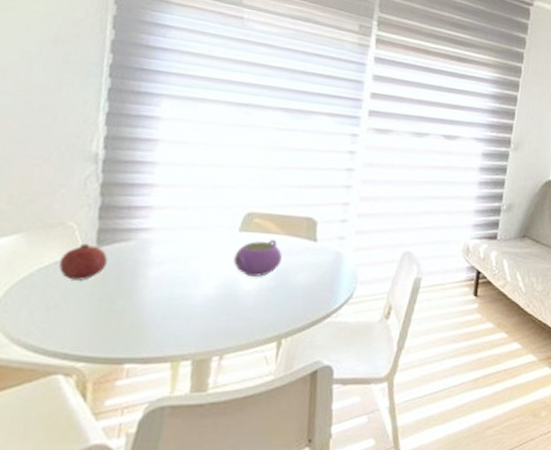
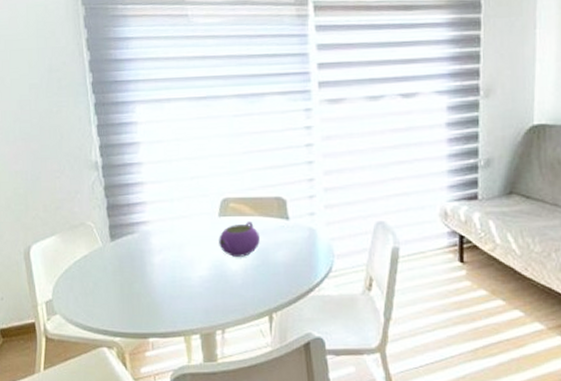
fruit: present [59,243,108,281] -> none [88,239,121,270]

